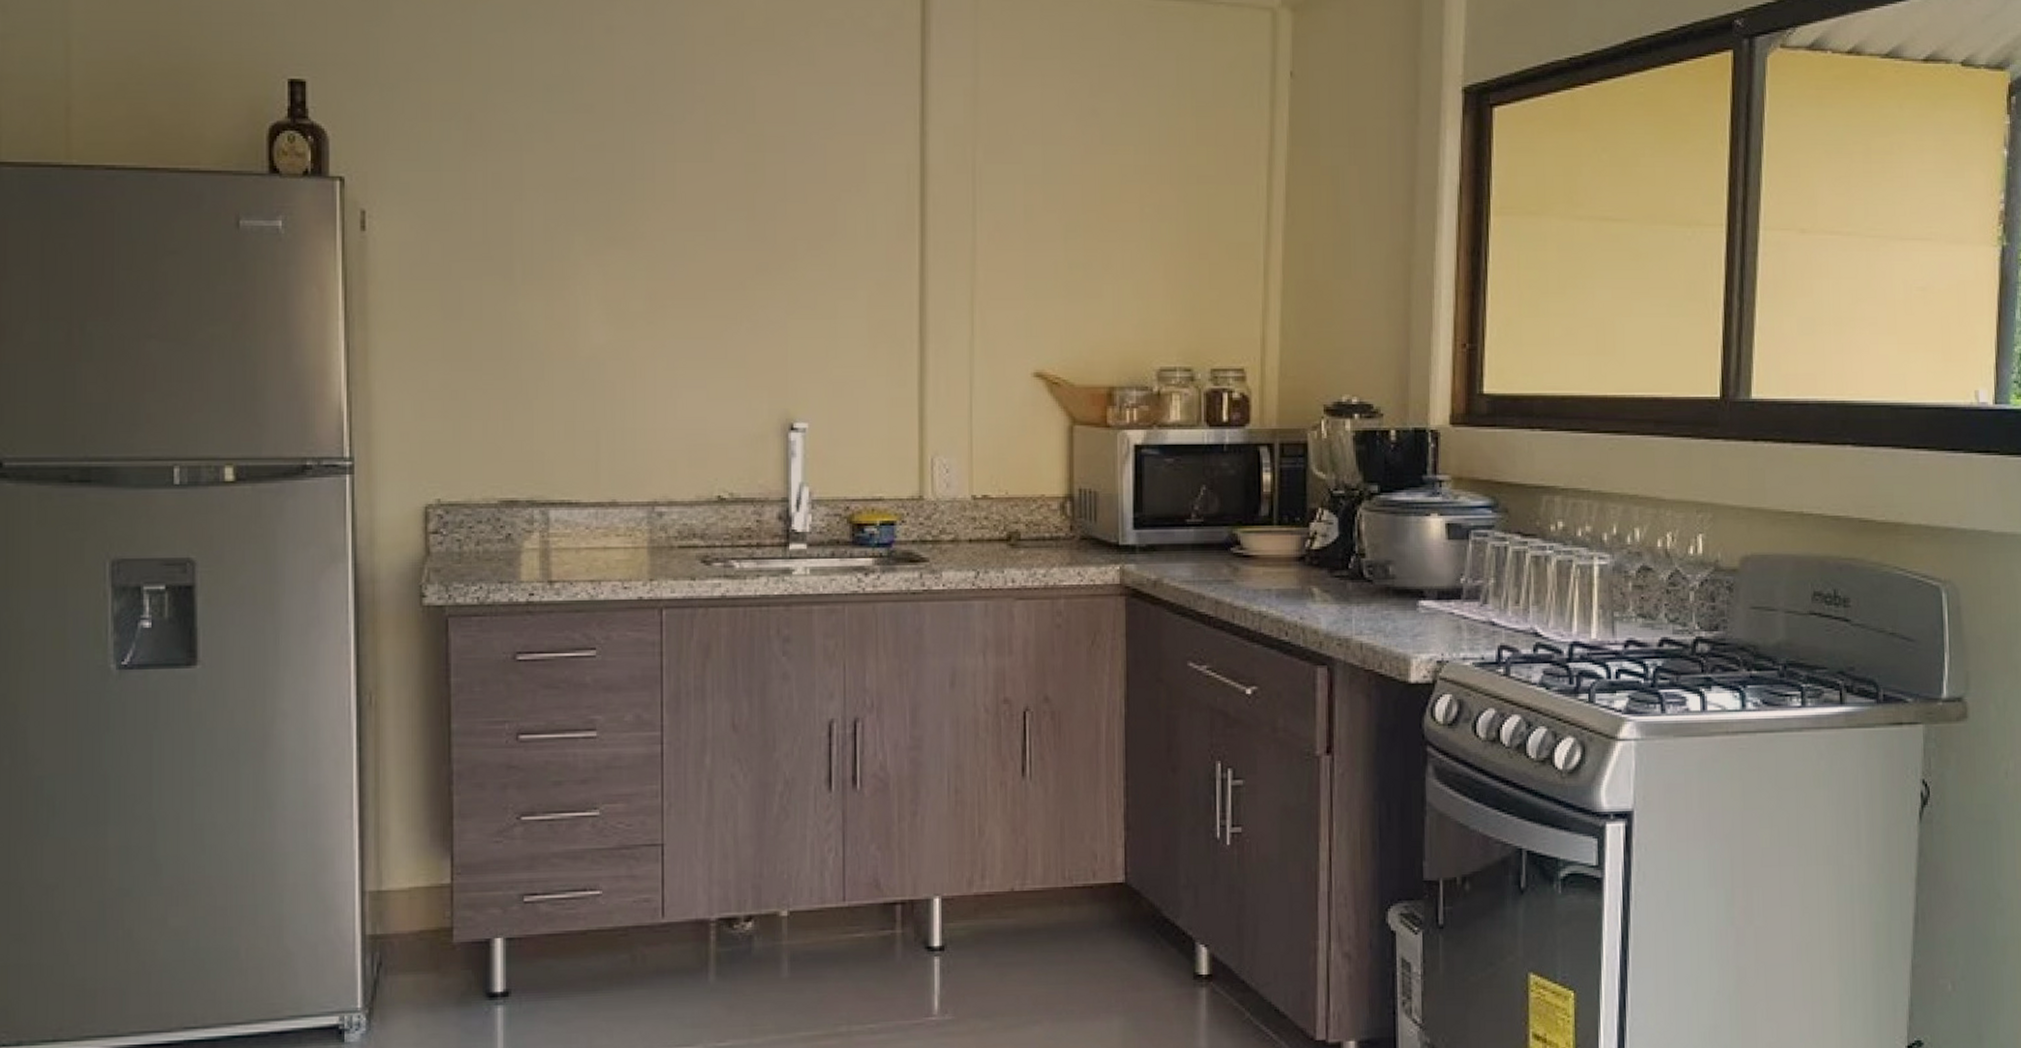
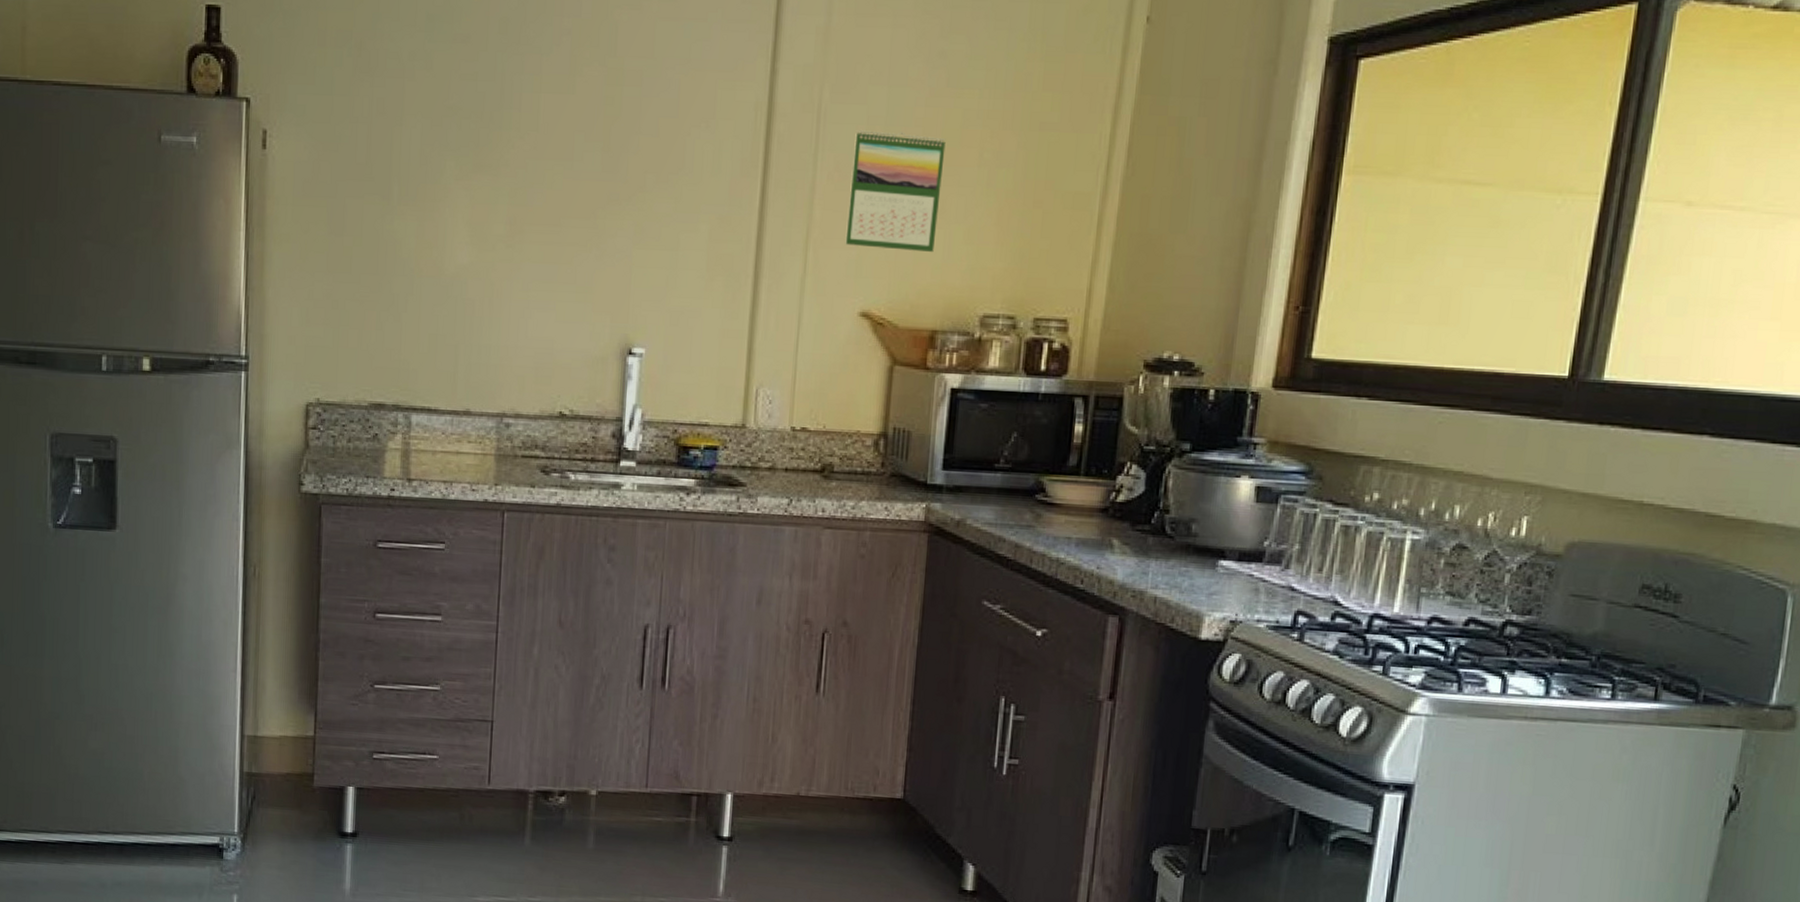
calendar: none [1012,189,1106,309] -> present [845,130,946,253]

